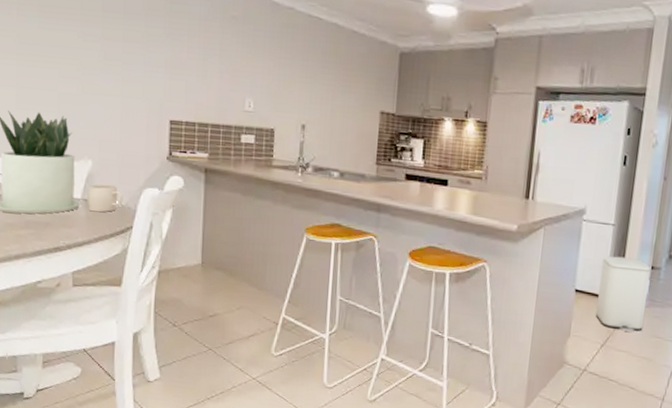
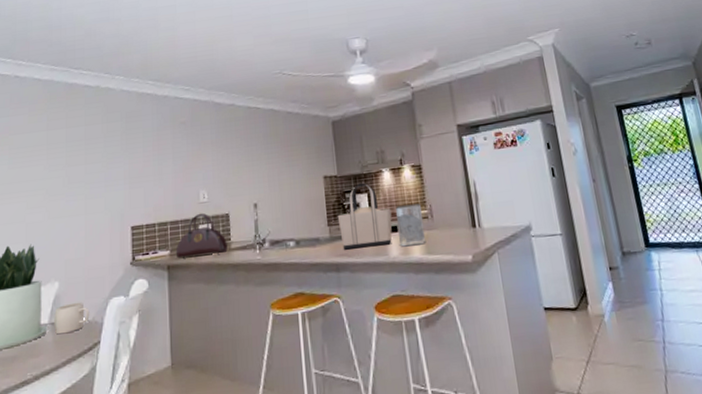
handbag: none [214,122,269,169] -> present [175,213,228,259]
shopping bag: none [387,127,445,198] -> present [337,183,393,251]
jar: none [447,160,478,204] -> present [396,203,426,247]
pedal bin: present [595,255,651,332] -> none [561,262,622,342]

